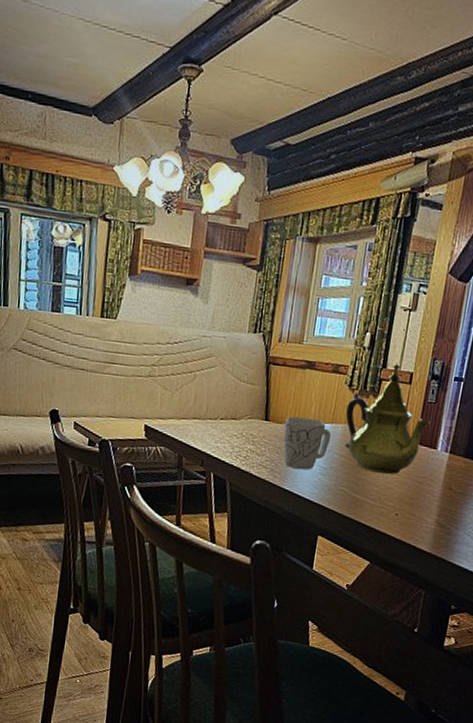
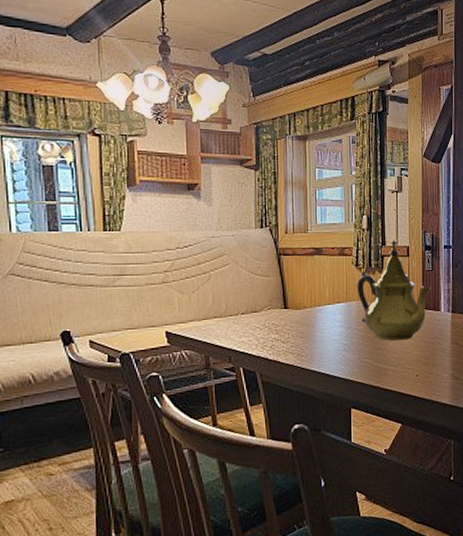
mug: present [283,416,332,470] -> none [304,300,348,350]

